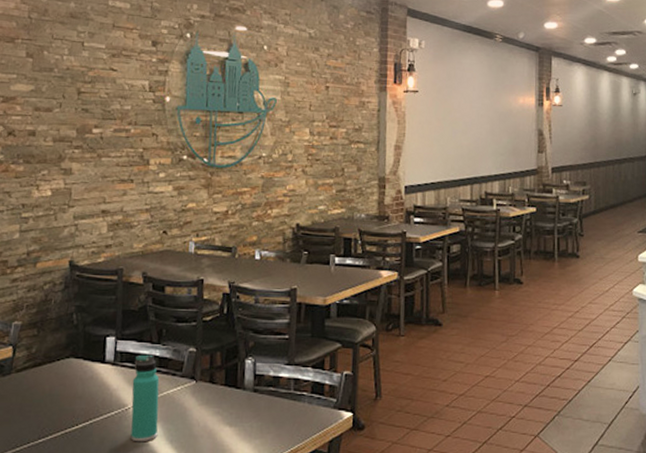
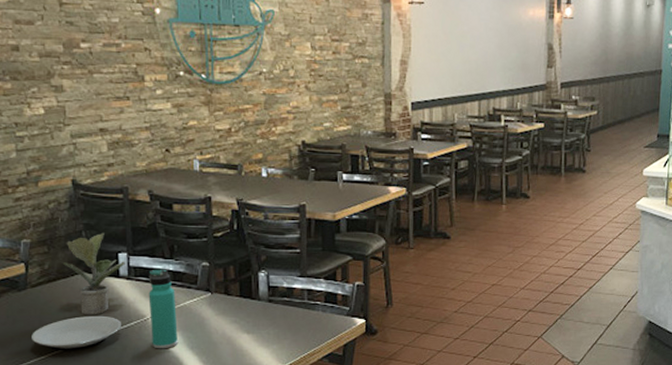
plate: none [9,403,103,443] -> present [32,315,122,351]
potted plant: none [51,315,113,403] -> present [63,232,125,315]

